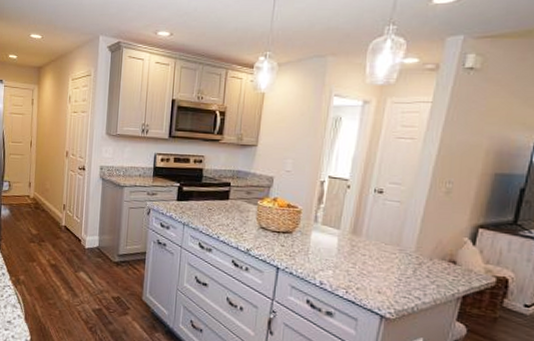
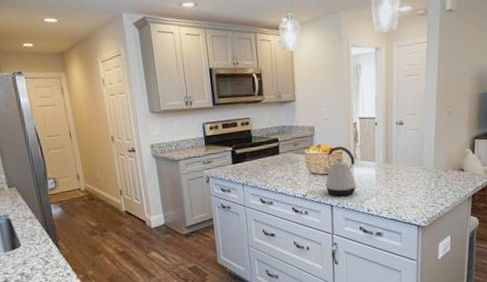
kettle: none [274,203,315,261] -> present [322,146,358,196]

